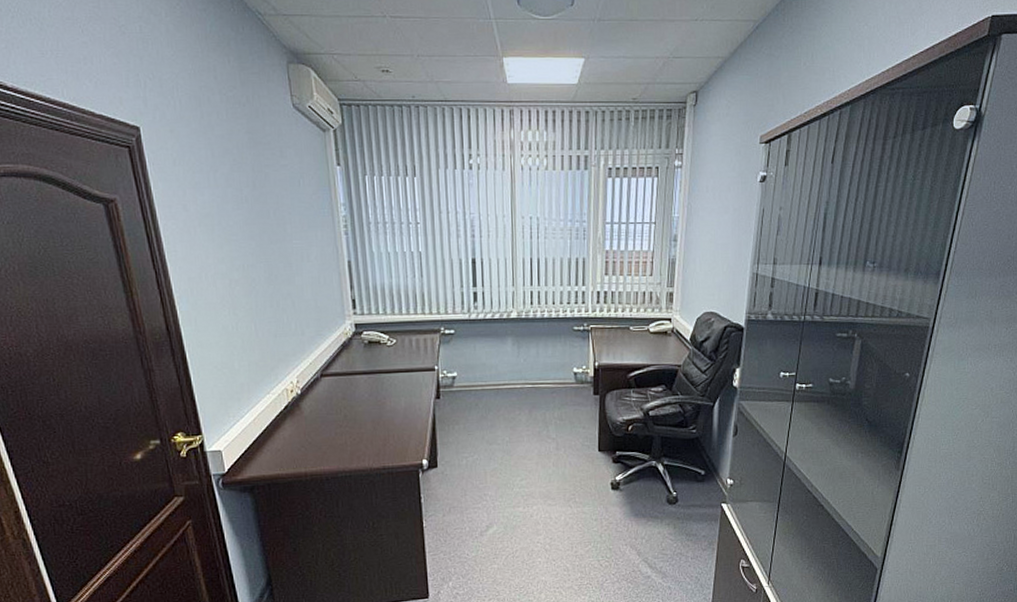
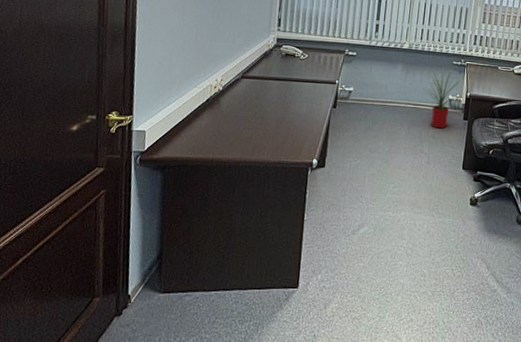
house plant: none [540,335,590,408] -> present [423,68,465,129]

